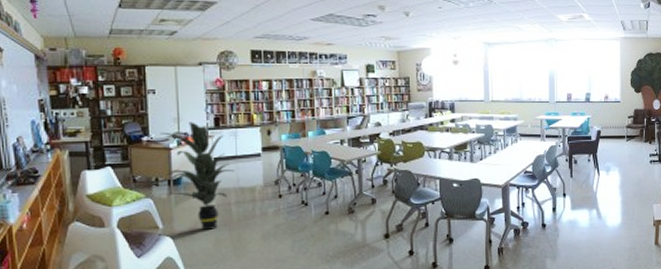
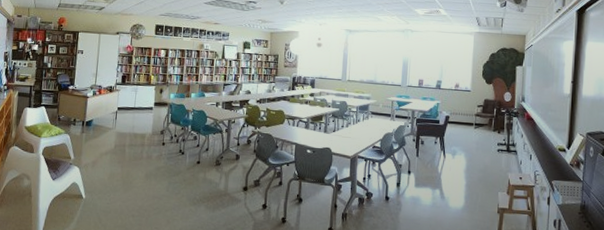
indoor plant: present [160,122,235,230] -> none [82,77,132,165]

